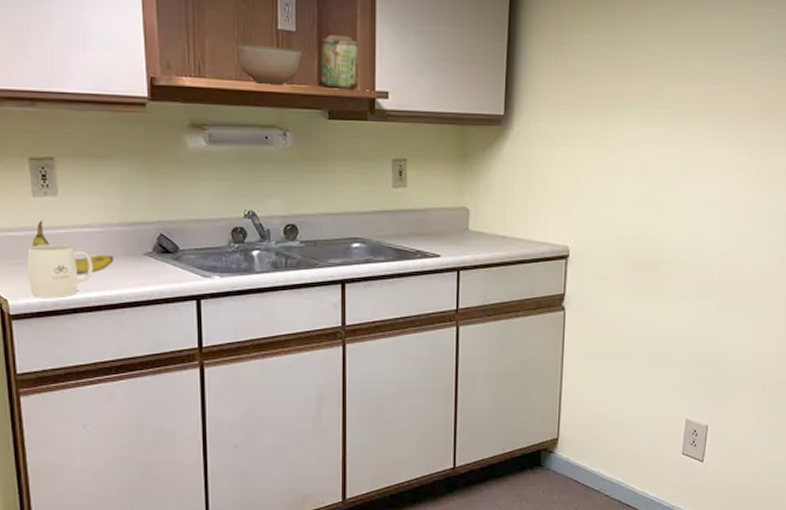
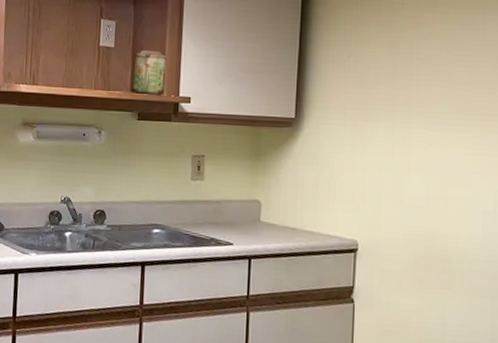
bowl: present [236,44,303,84] -> none [64,58,119,91]

